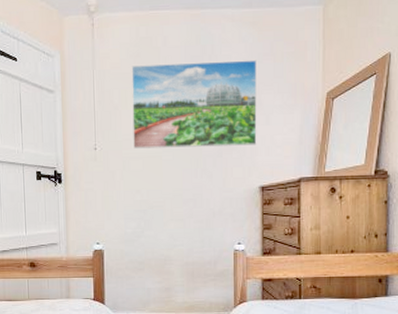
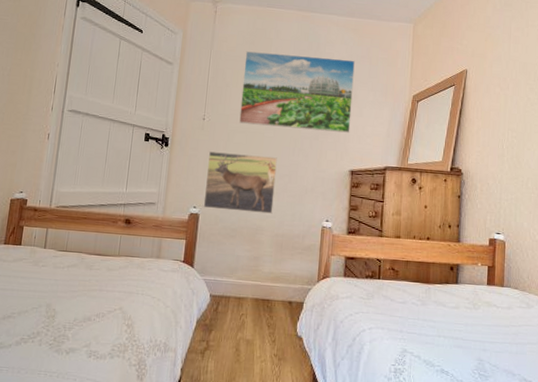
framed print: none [105,181,180,243] -> present [203,151,277,214]

